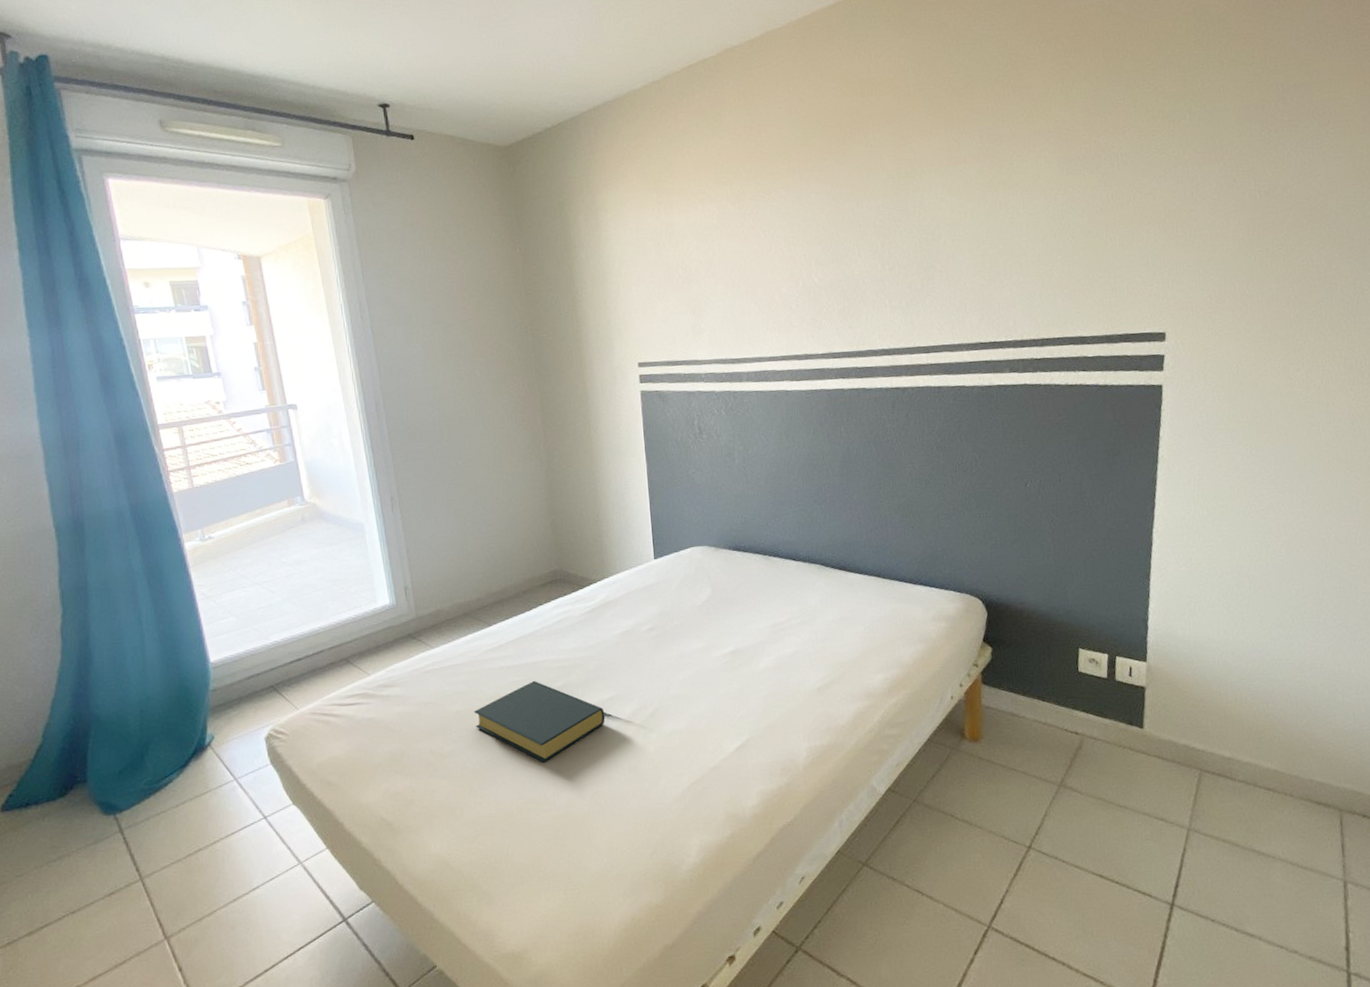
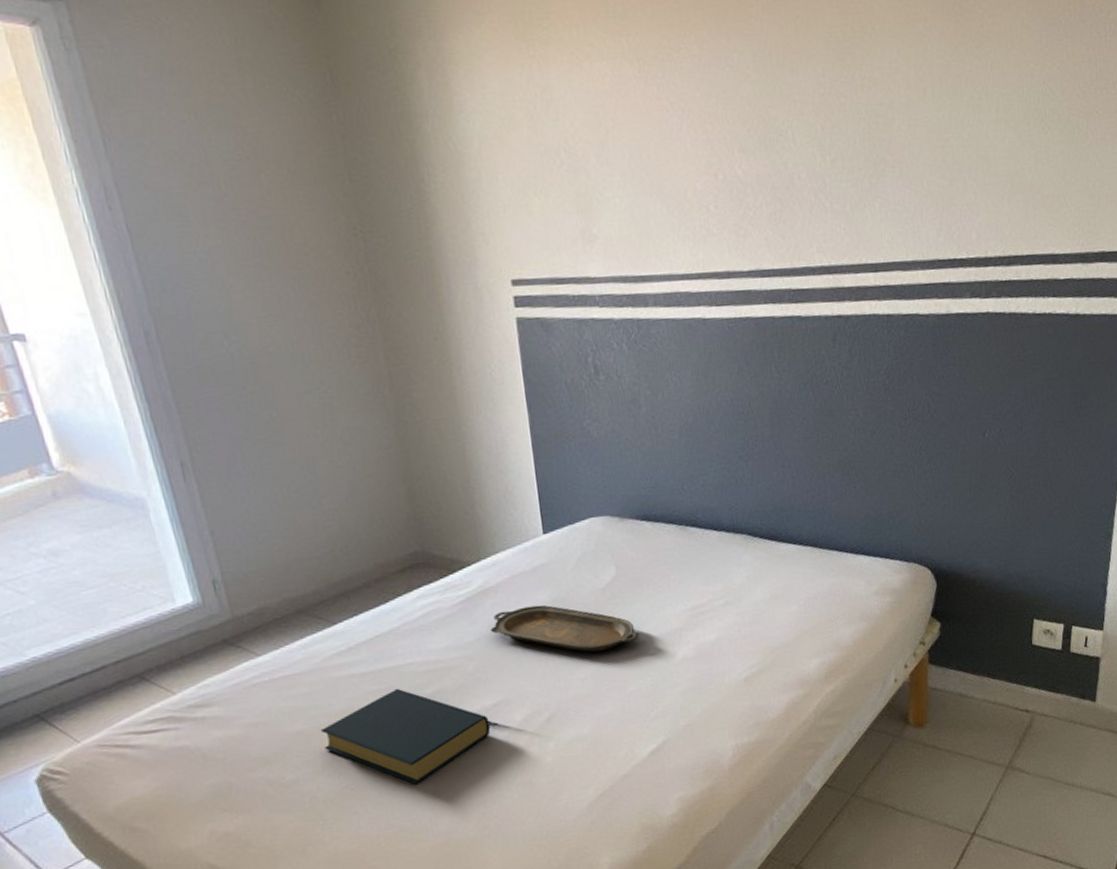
serving tray: none [610,617,729,659] -> present [491,604,639,653]

